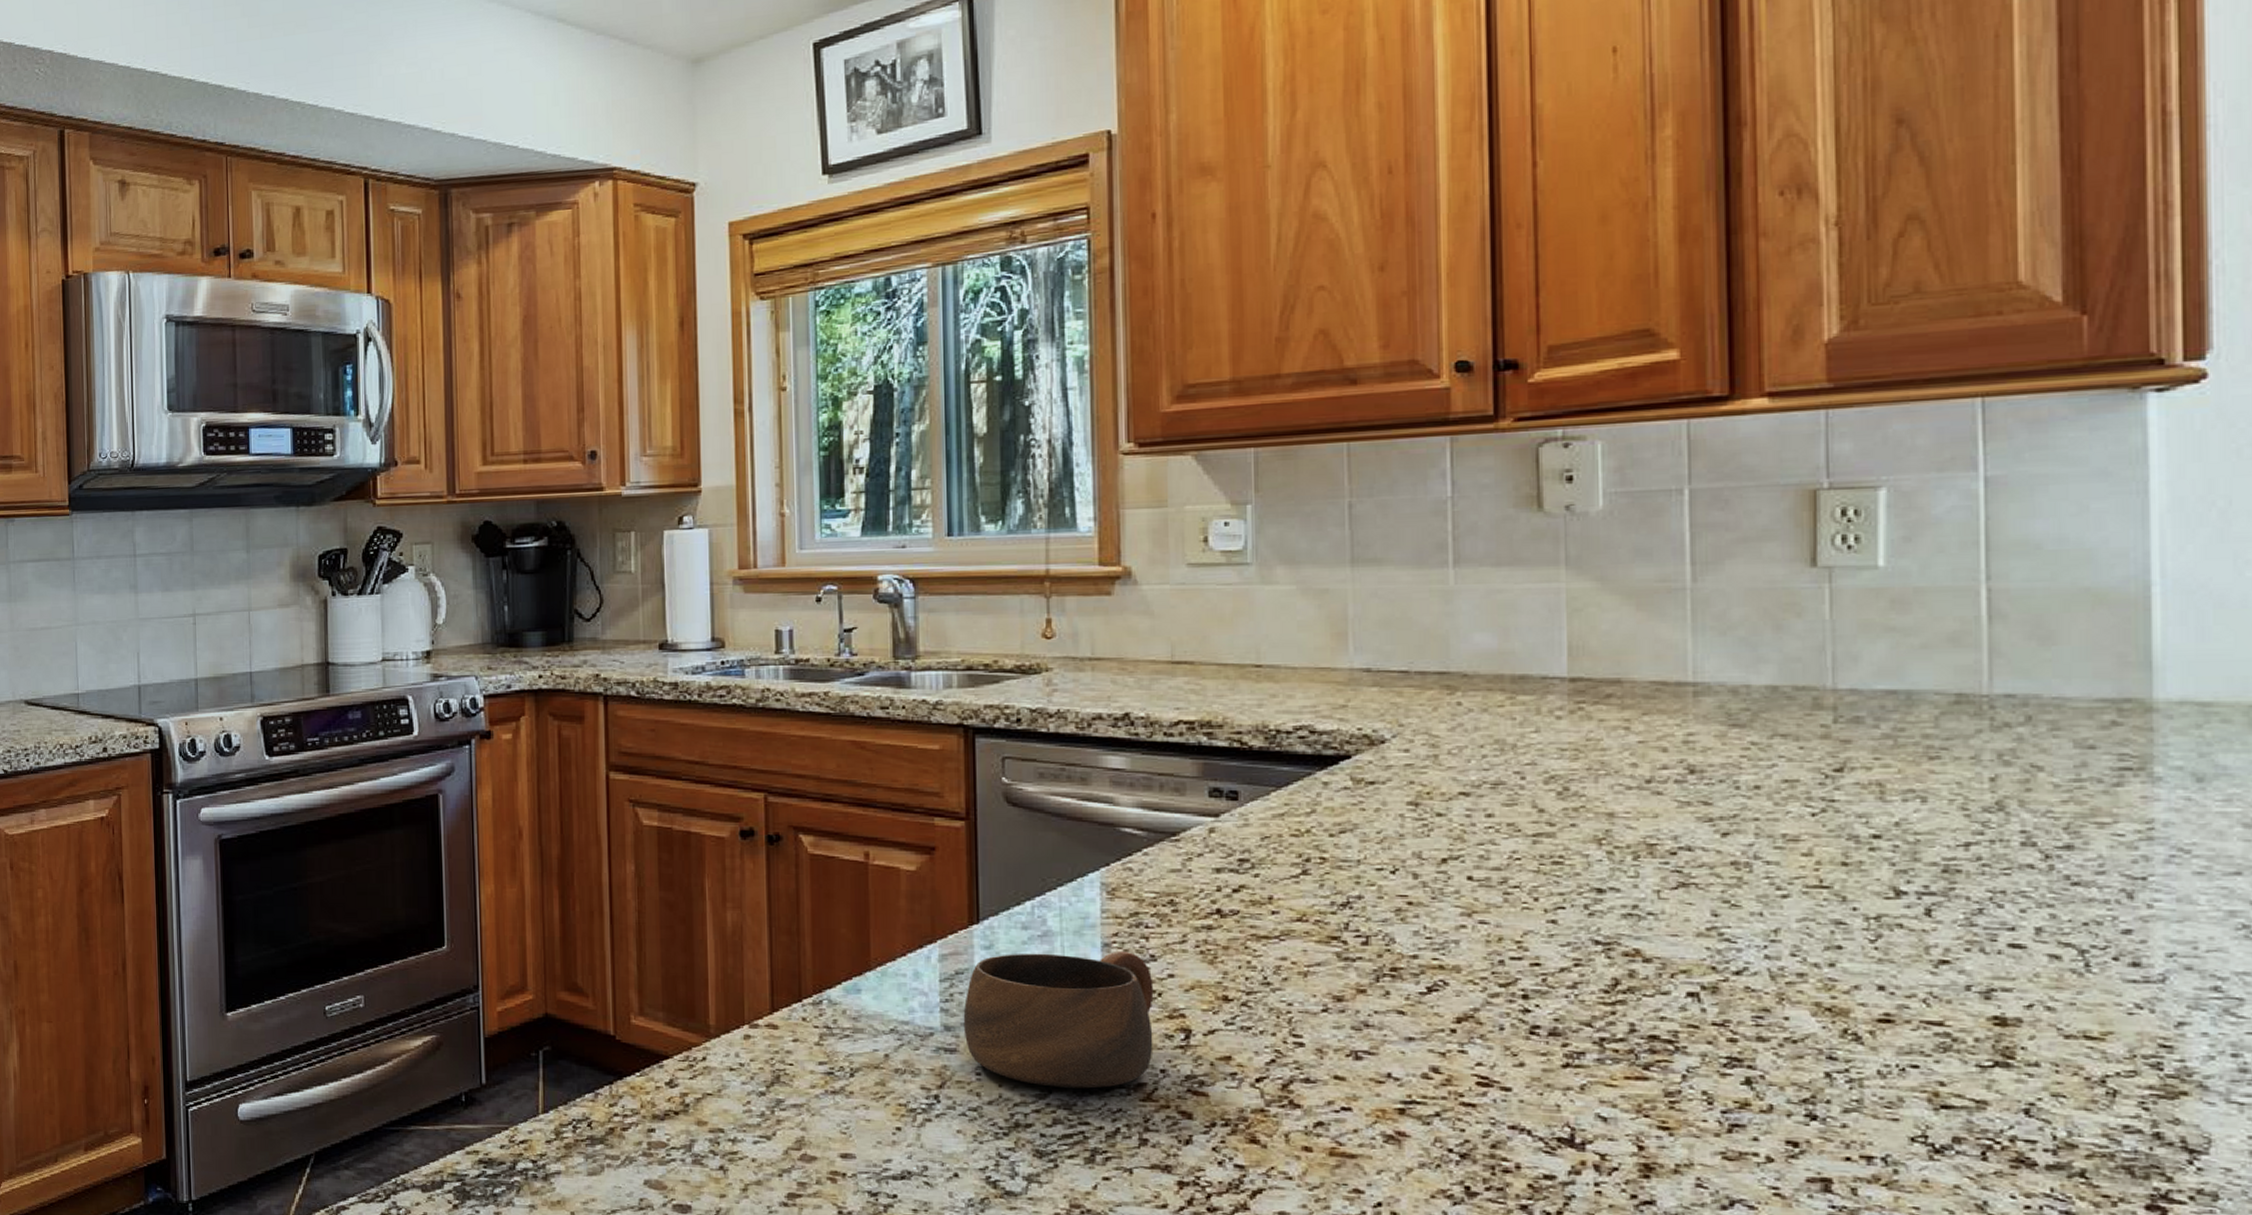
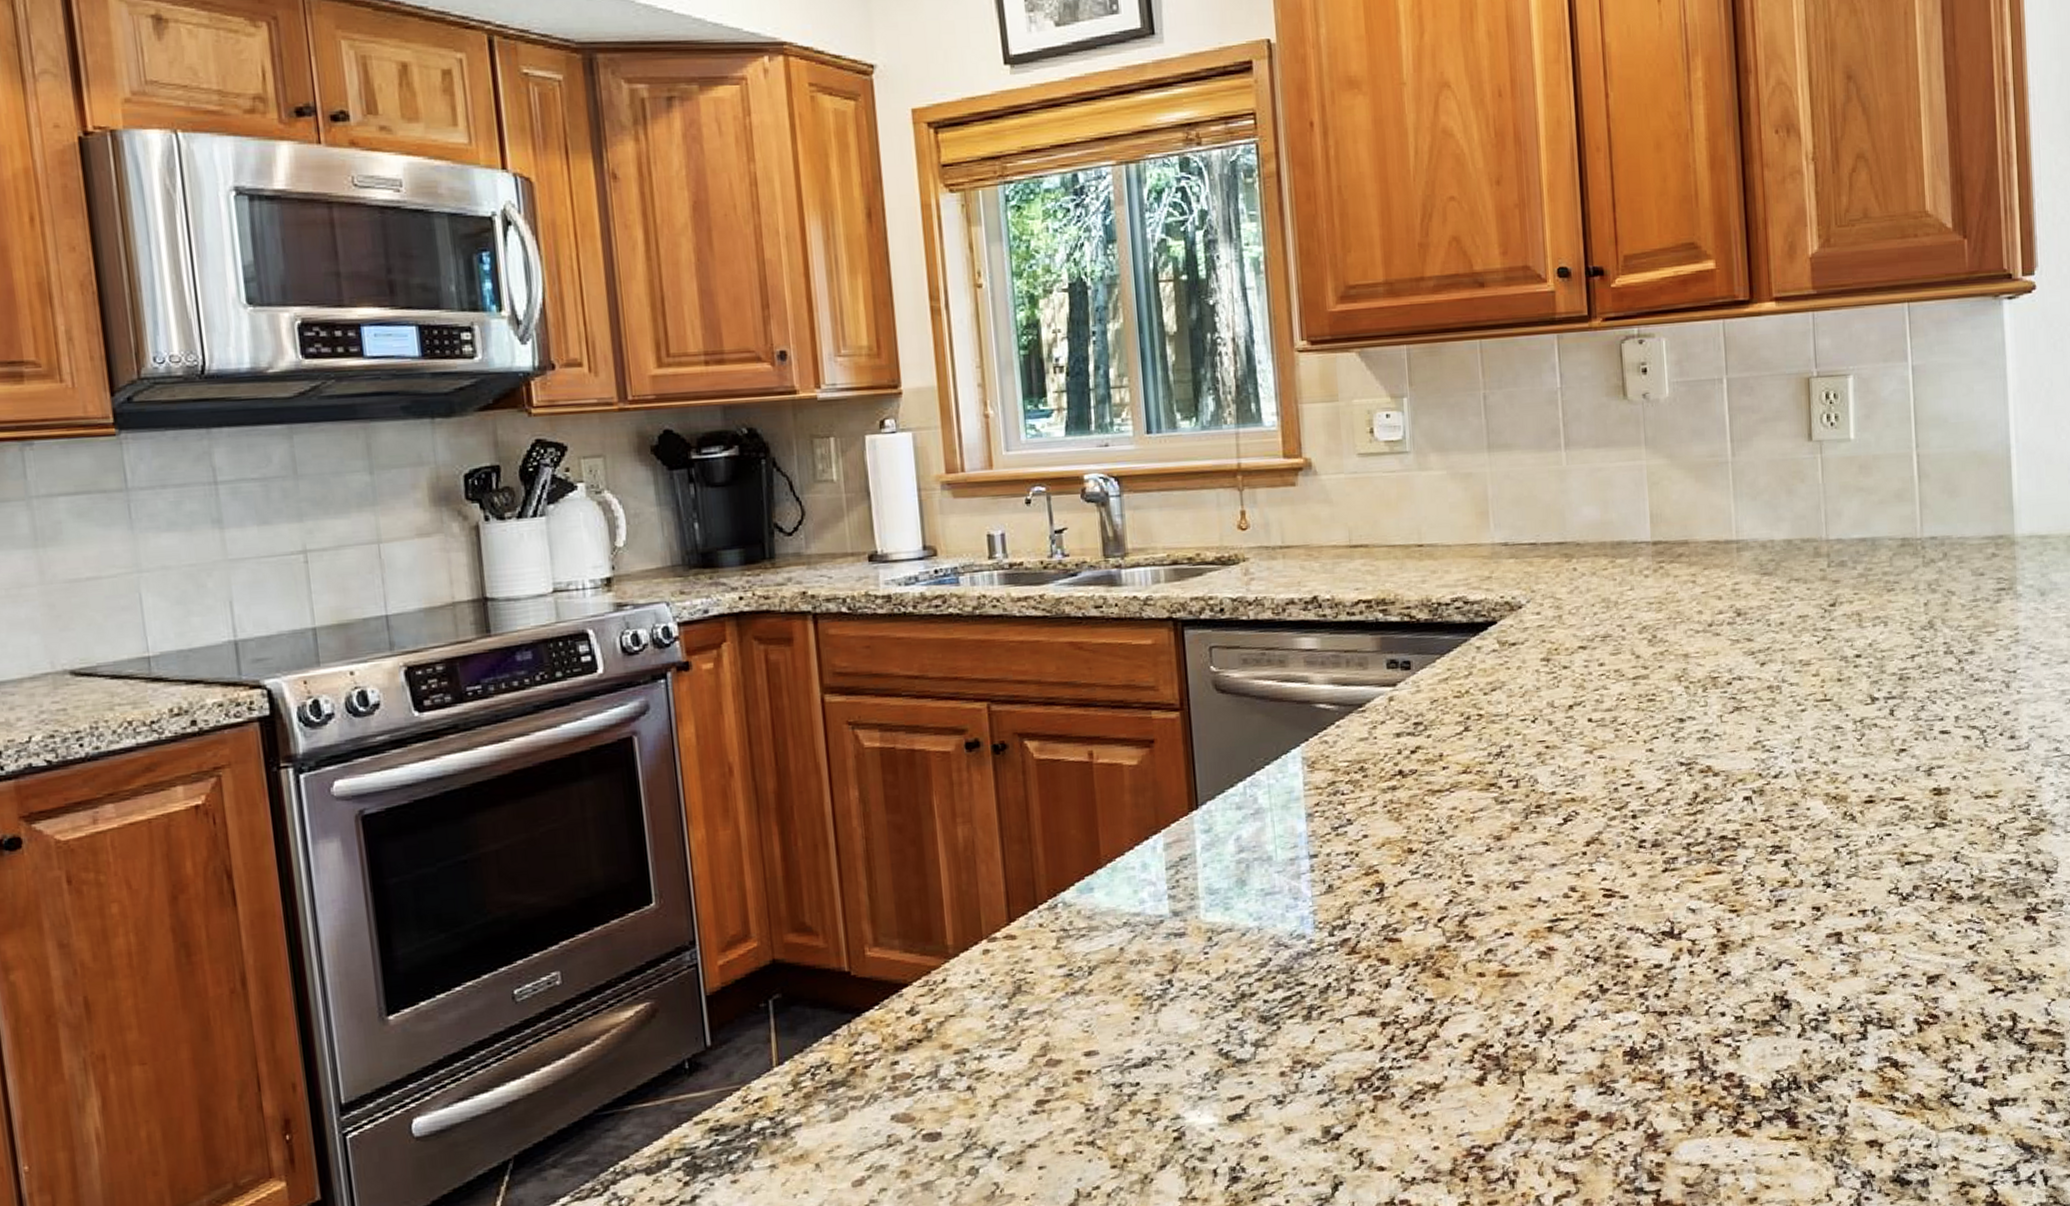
cup: present [963,950,1154,1089] -> none [1189,818,1354,955]

